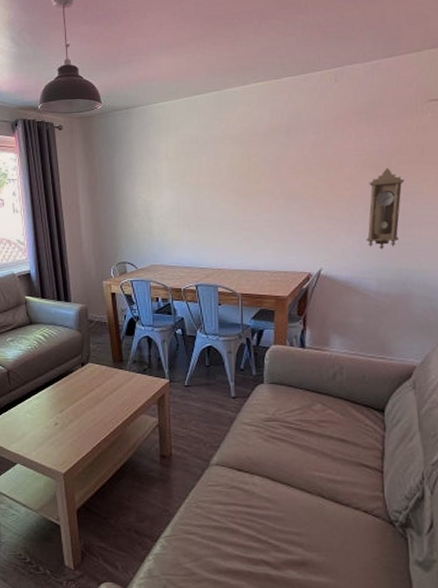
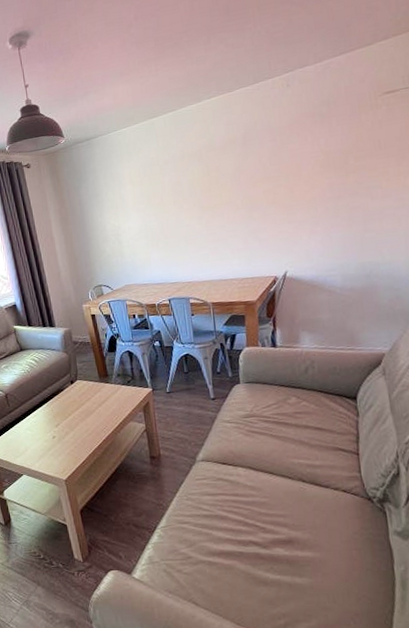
pendulum clock: present [366,168,405,250] -> none [327,166,363,247]

